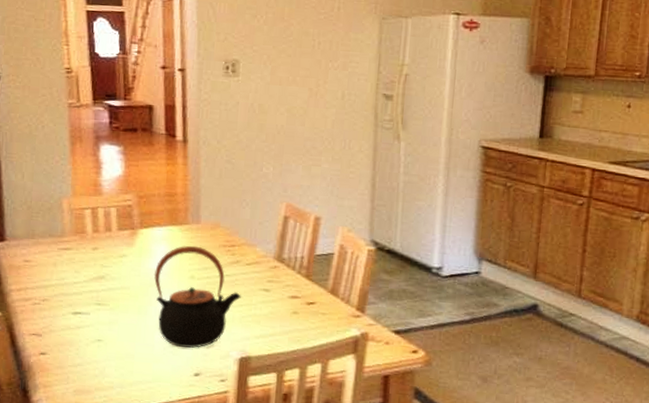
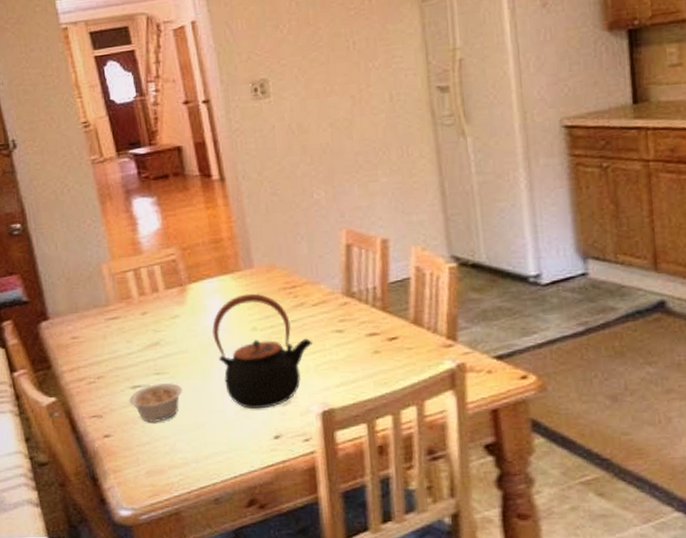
legume: none [68,313,119,348] -> present [129,382,183,423]

